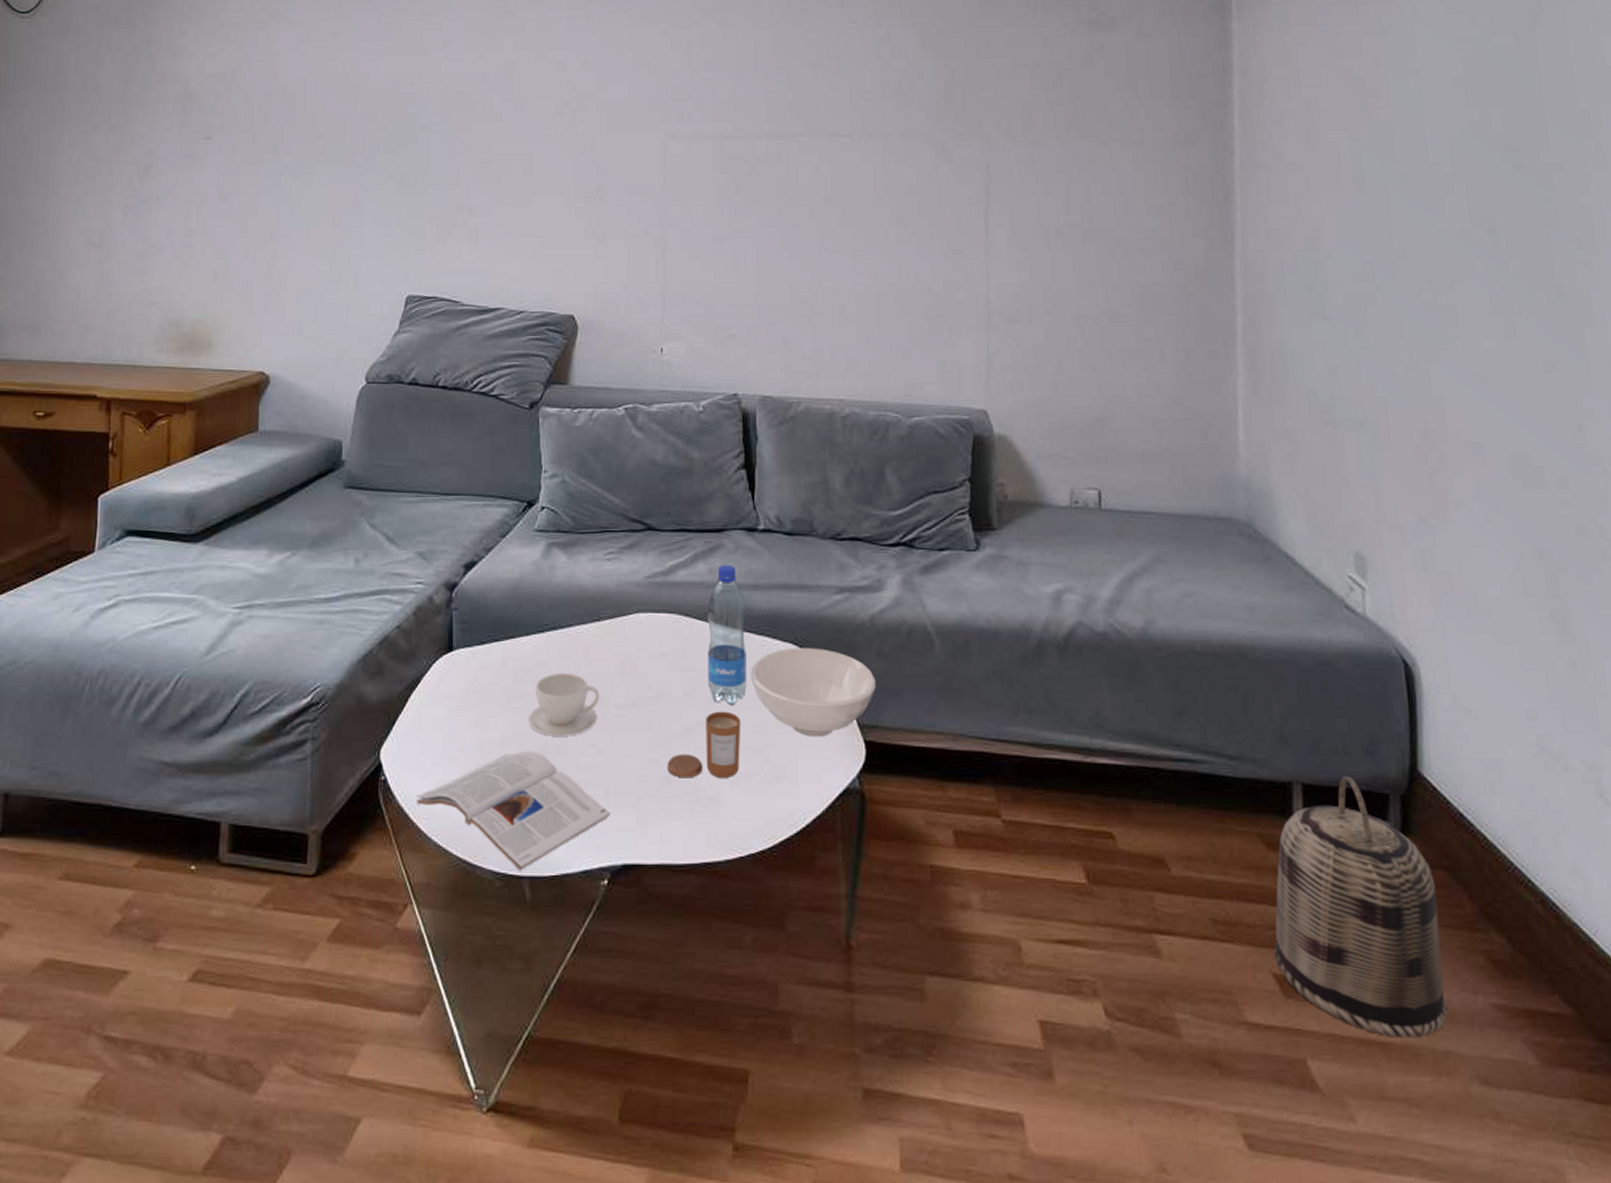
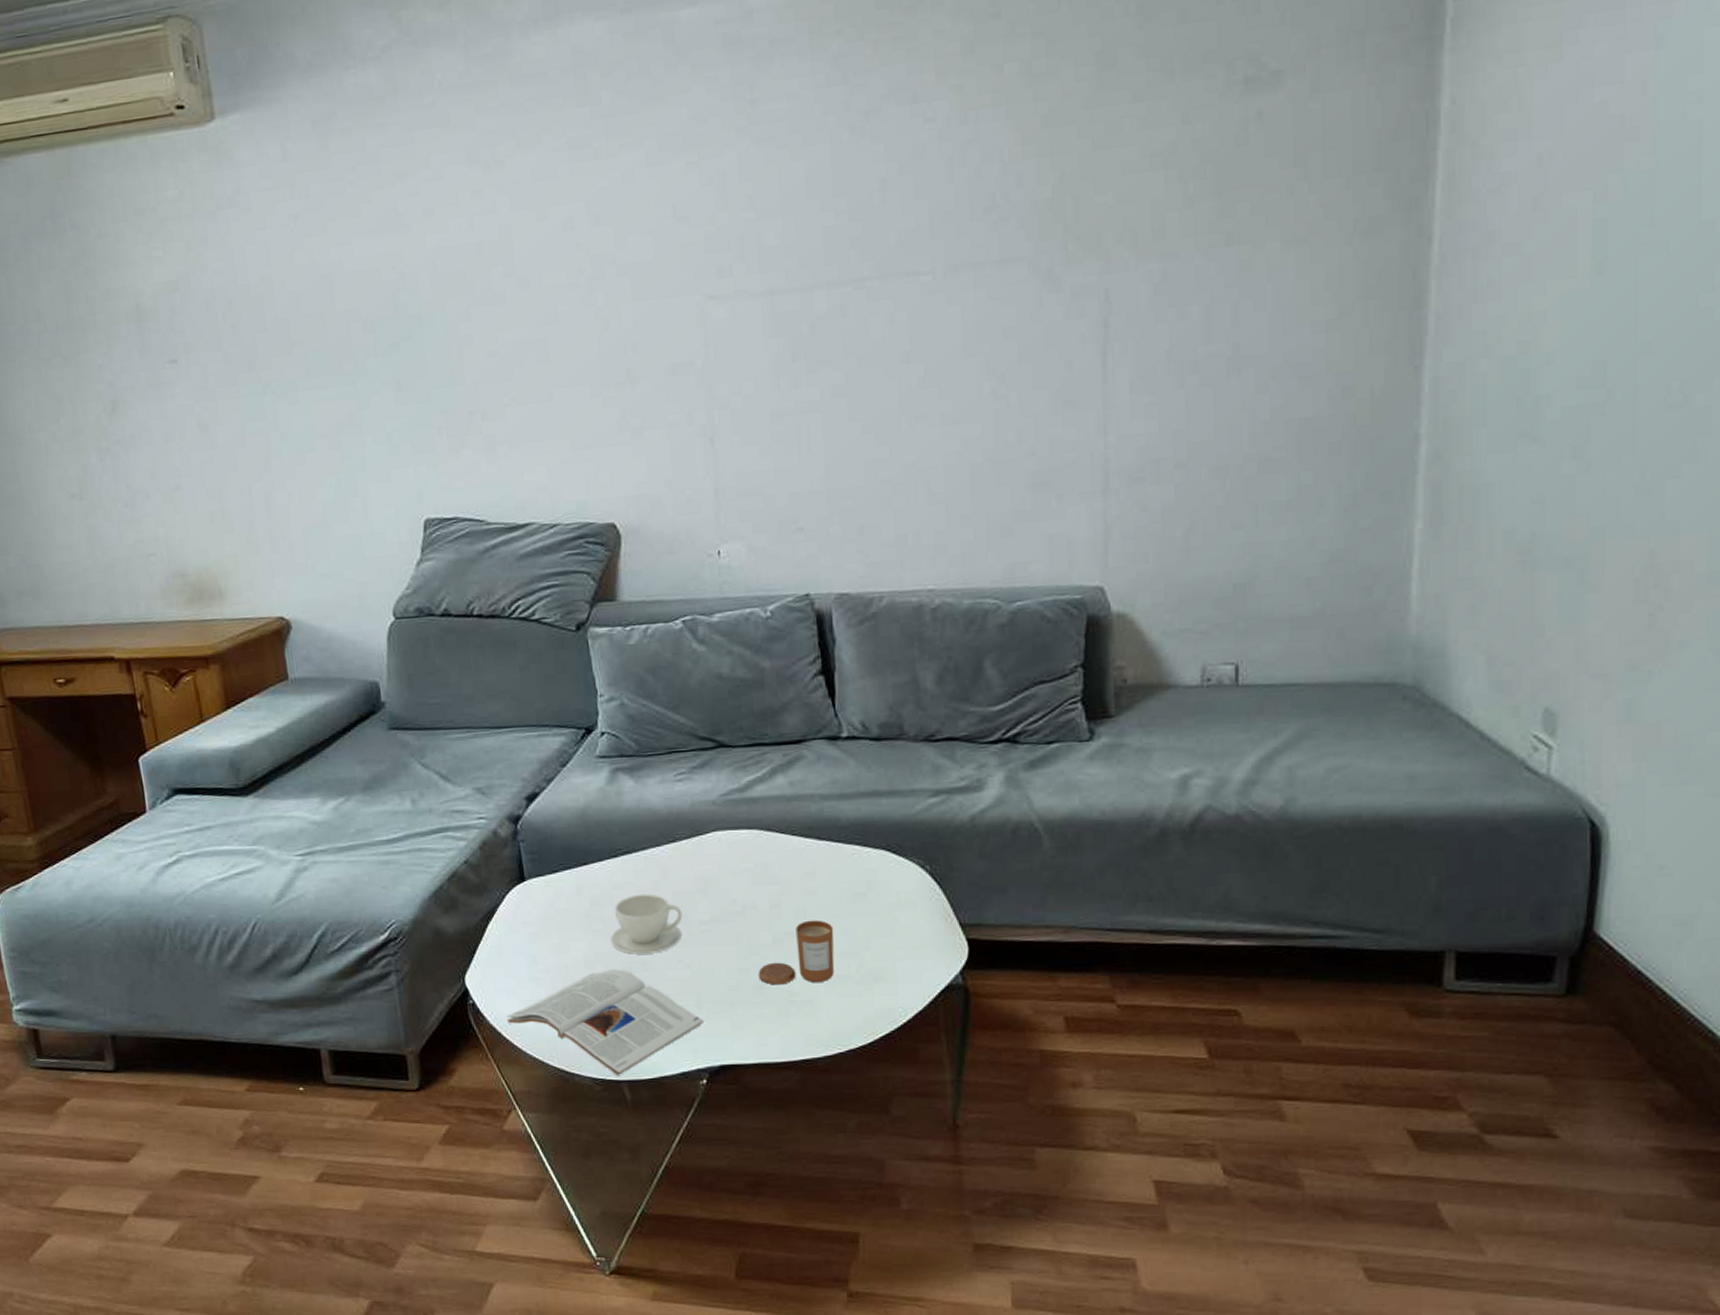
bottle: present [708,565,747,705] -> none [790,776,838,914]
bowl: present [751,648,876,737] -> none [841,852,978,939]
basket: present [1274,776,1448,1038] -> none [1410,941,1600,1181]

